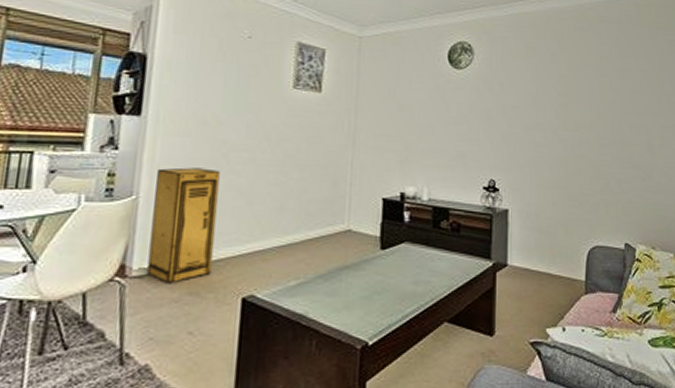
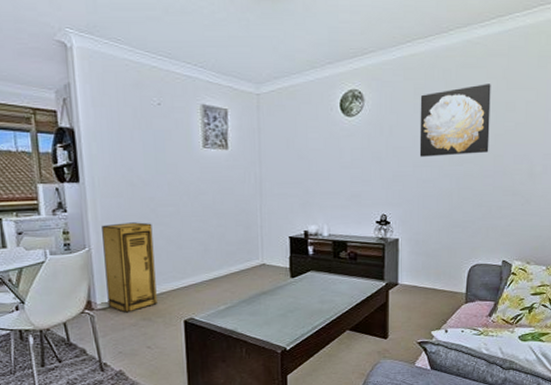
wall art: none [531,48,605,120] -> present [419,84,491,157]

